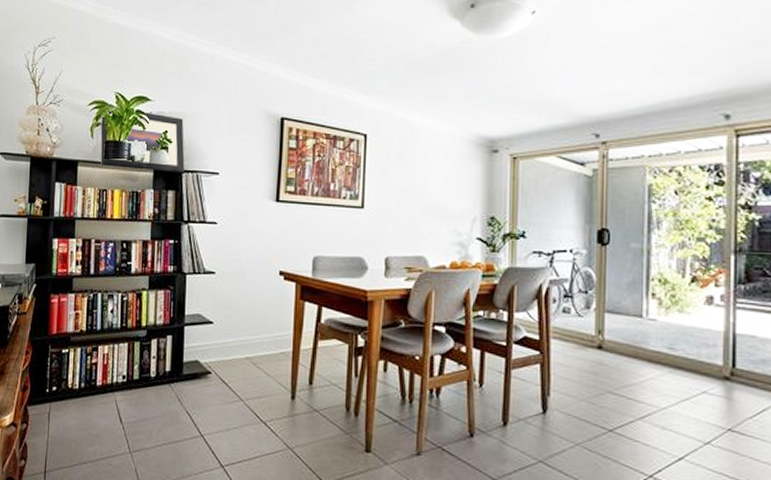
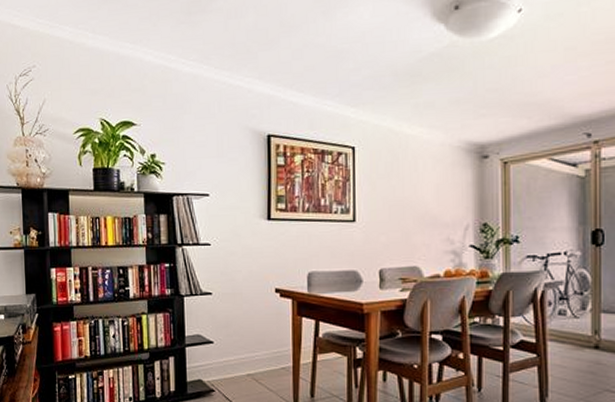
picture frame: present [100,111,185,173] -> none [88,136,175,197]

